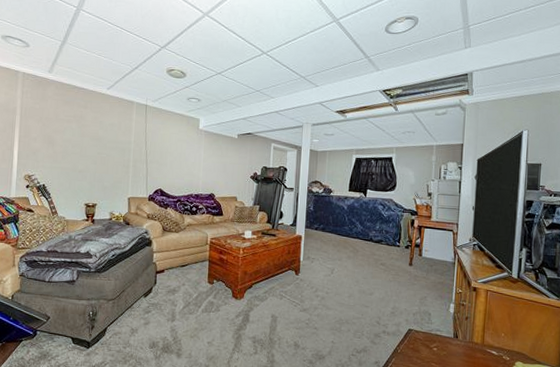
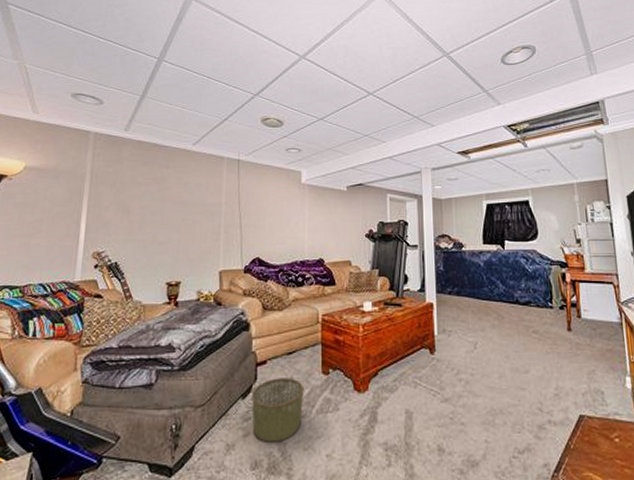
basket: none [151,283,194,330] -> present [251,378,306,442]

